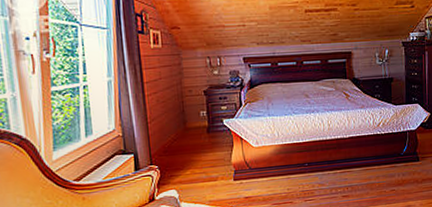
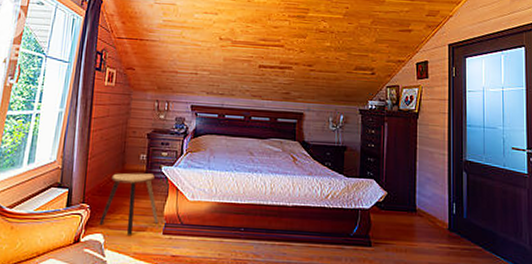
stool: none [170,128,227,187] -> present [99,173,158,235]

